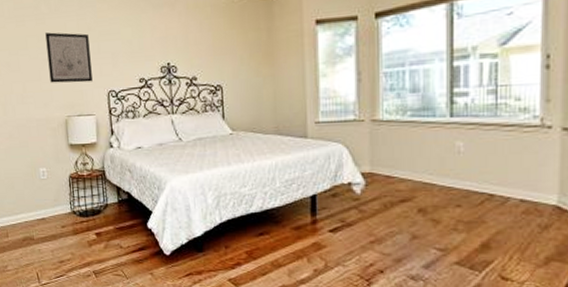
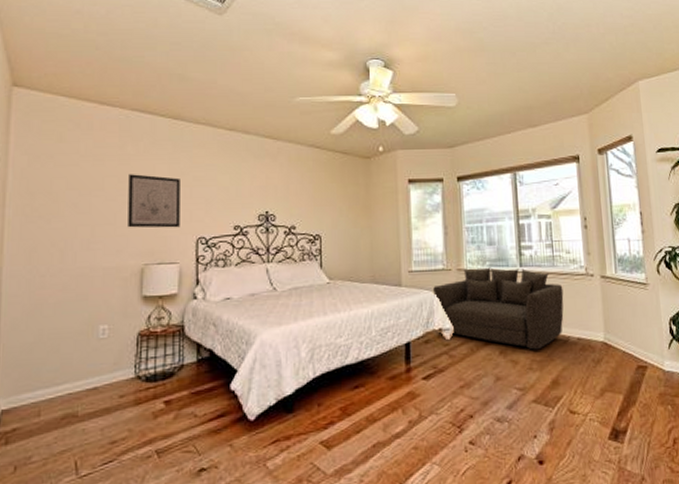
loveseat: none [343,118,506,210] -> present [433,267,564,350]

